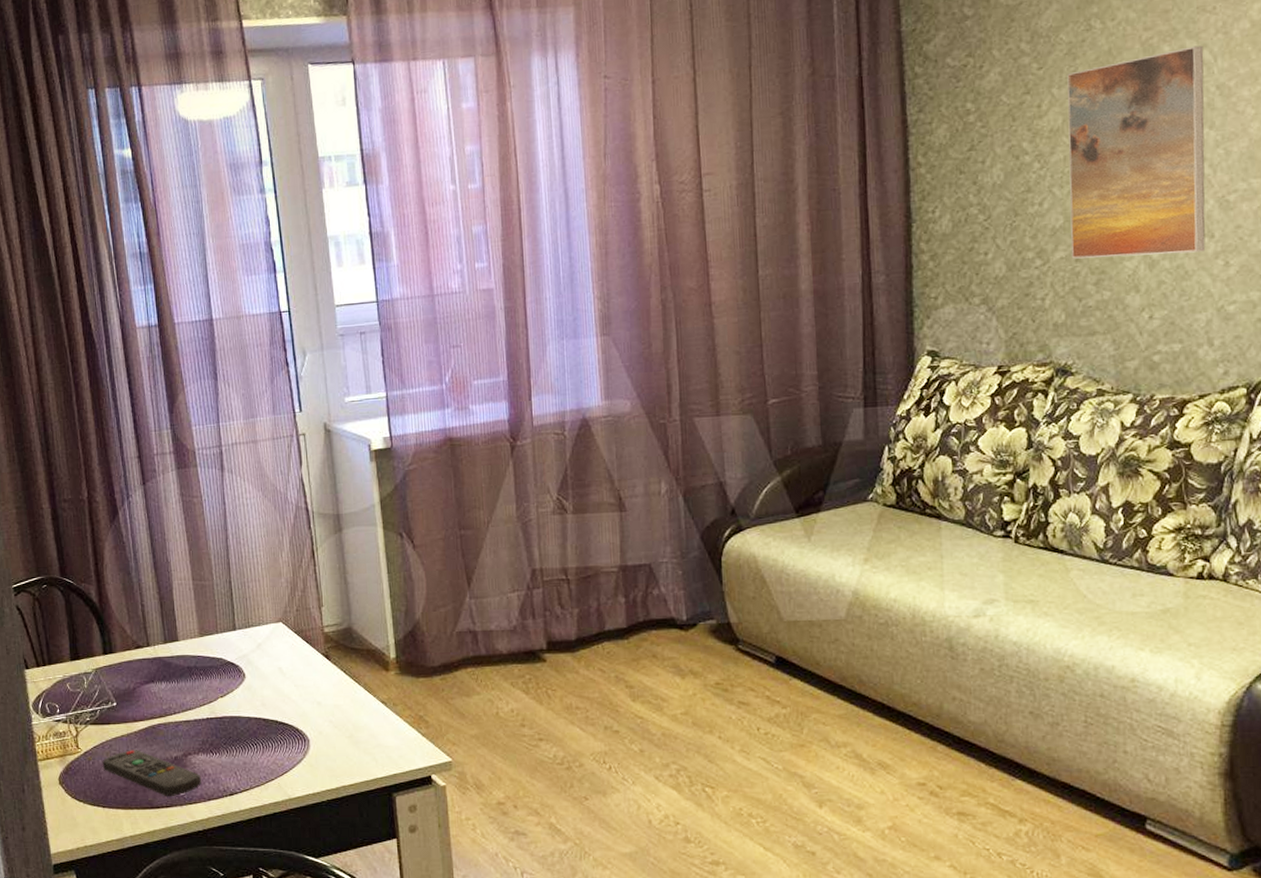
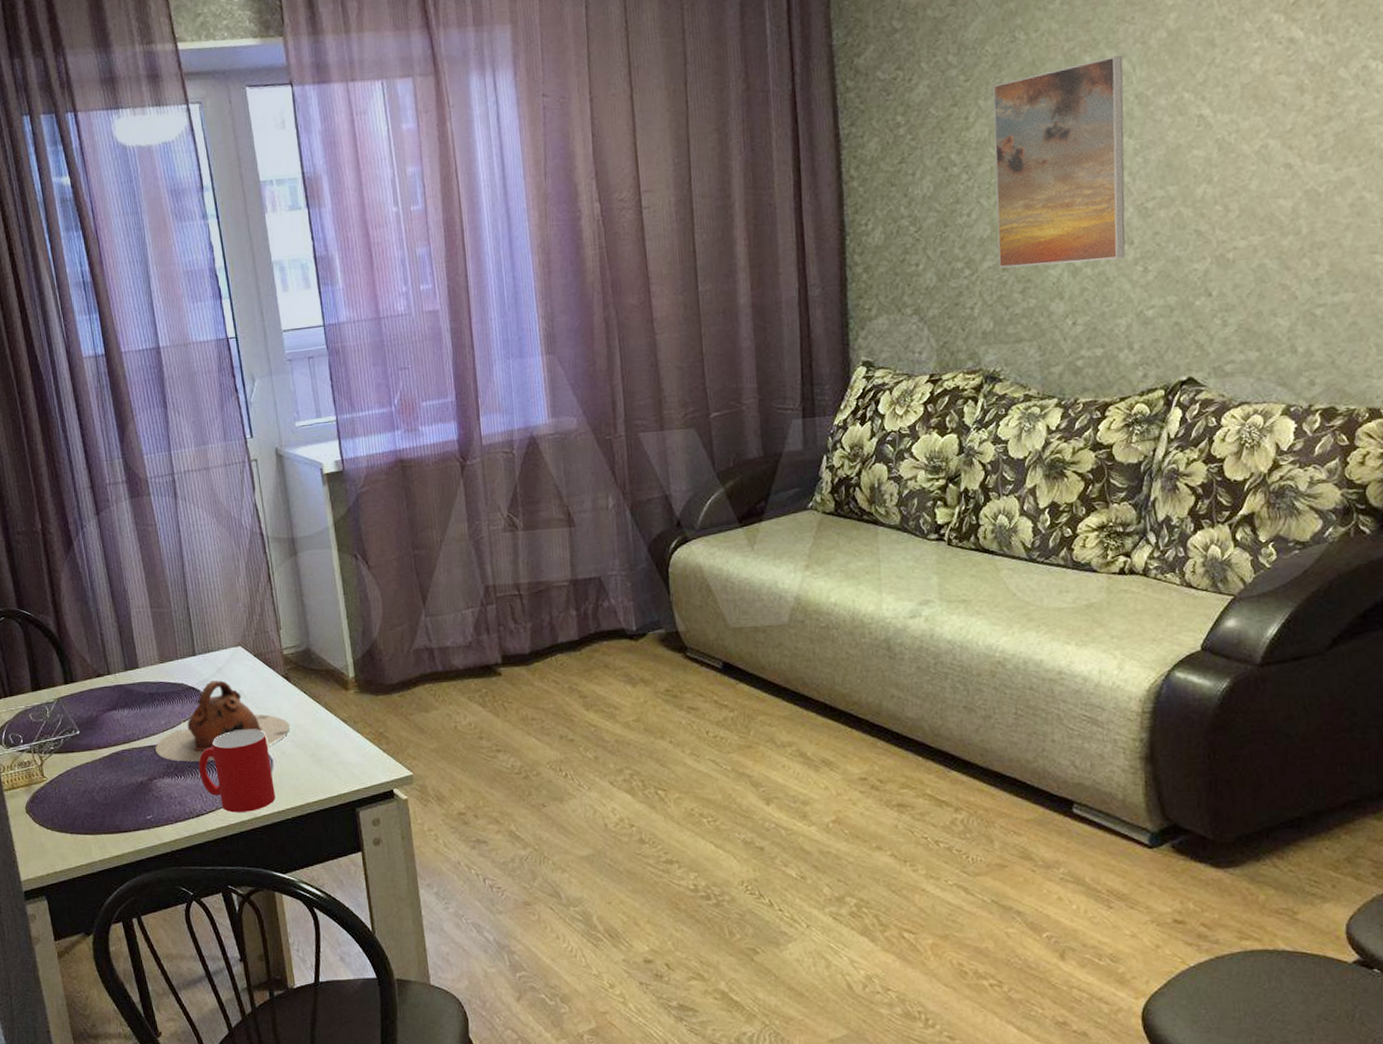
remote control: present [102,750,202,797] -> none [68,776,169,821]
teapot: none [191,656,328,738] -> present [155,680,290,762]
cup: none [234,707,311,793] -> present [198,729,275,813]

